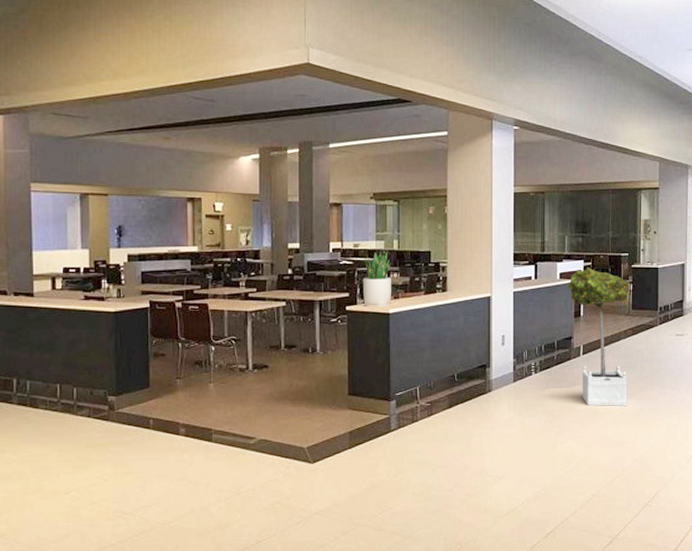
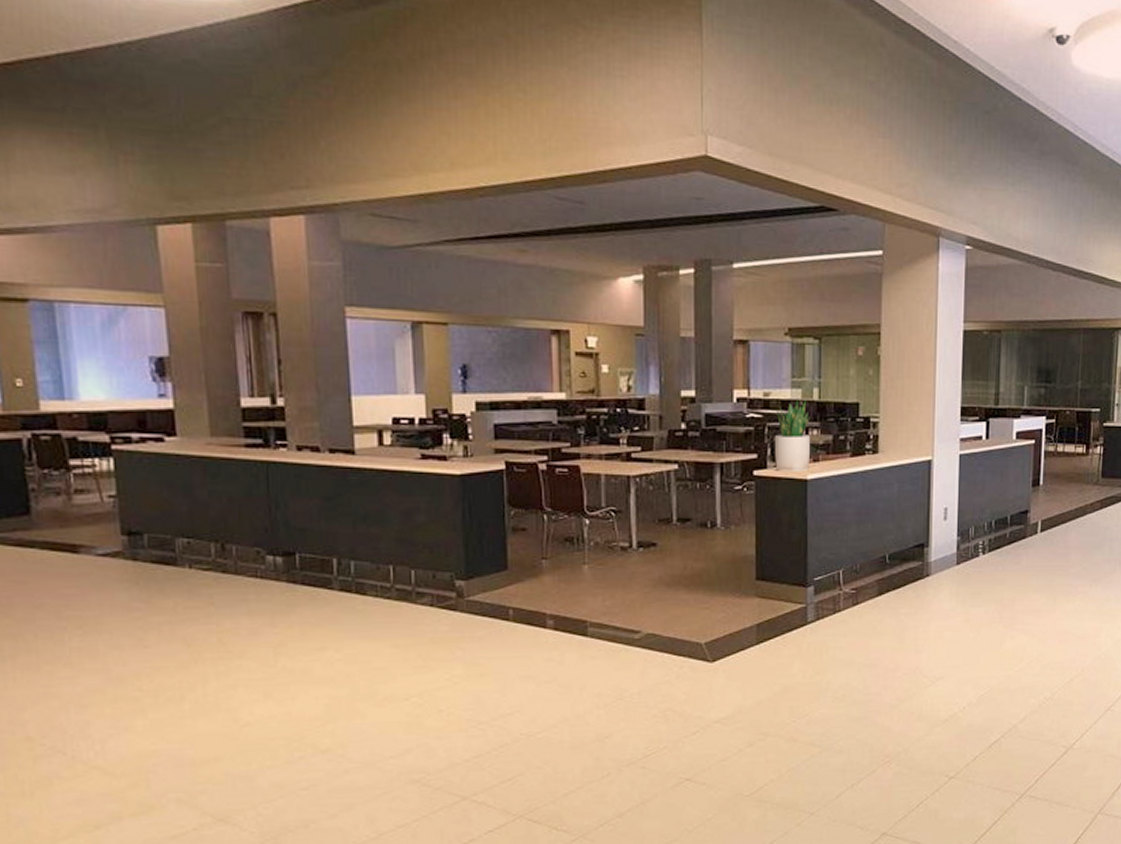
potted tree: present [568,266,631,407] -> none [1026,424,1101,595]

